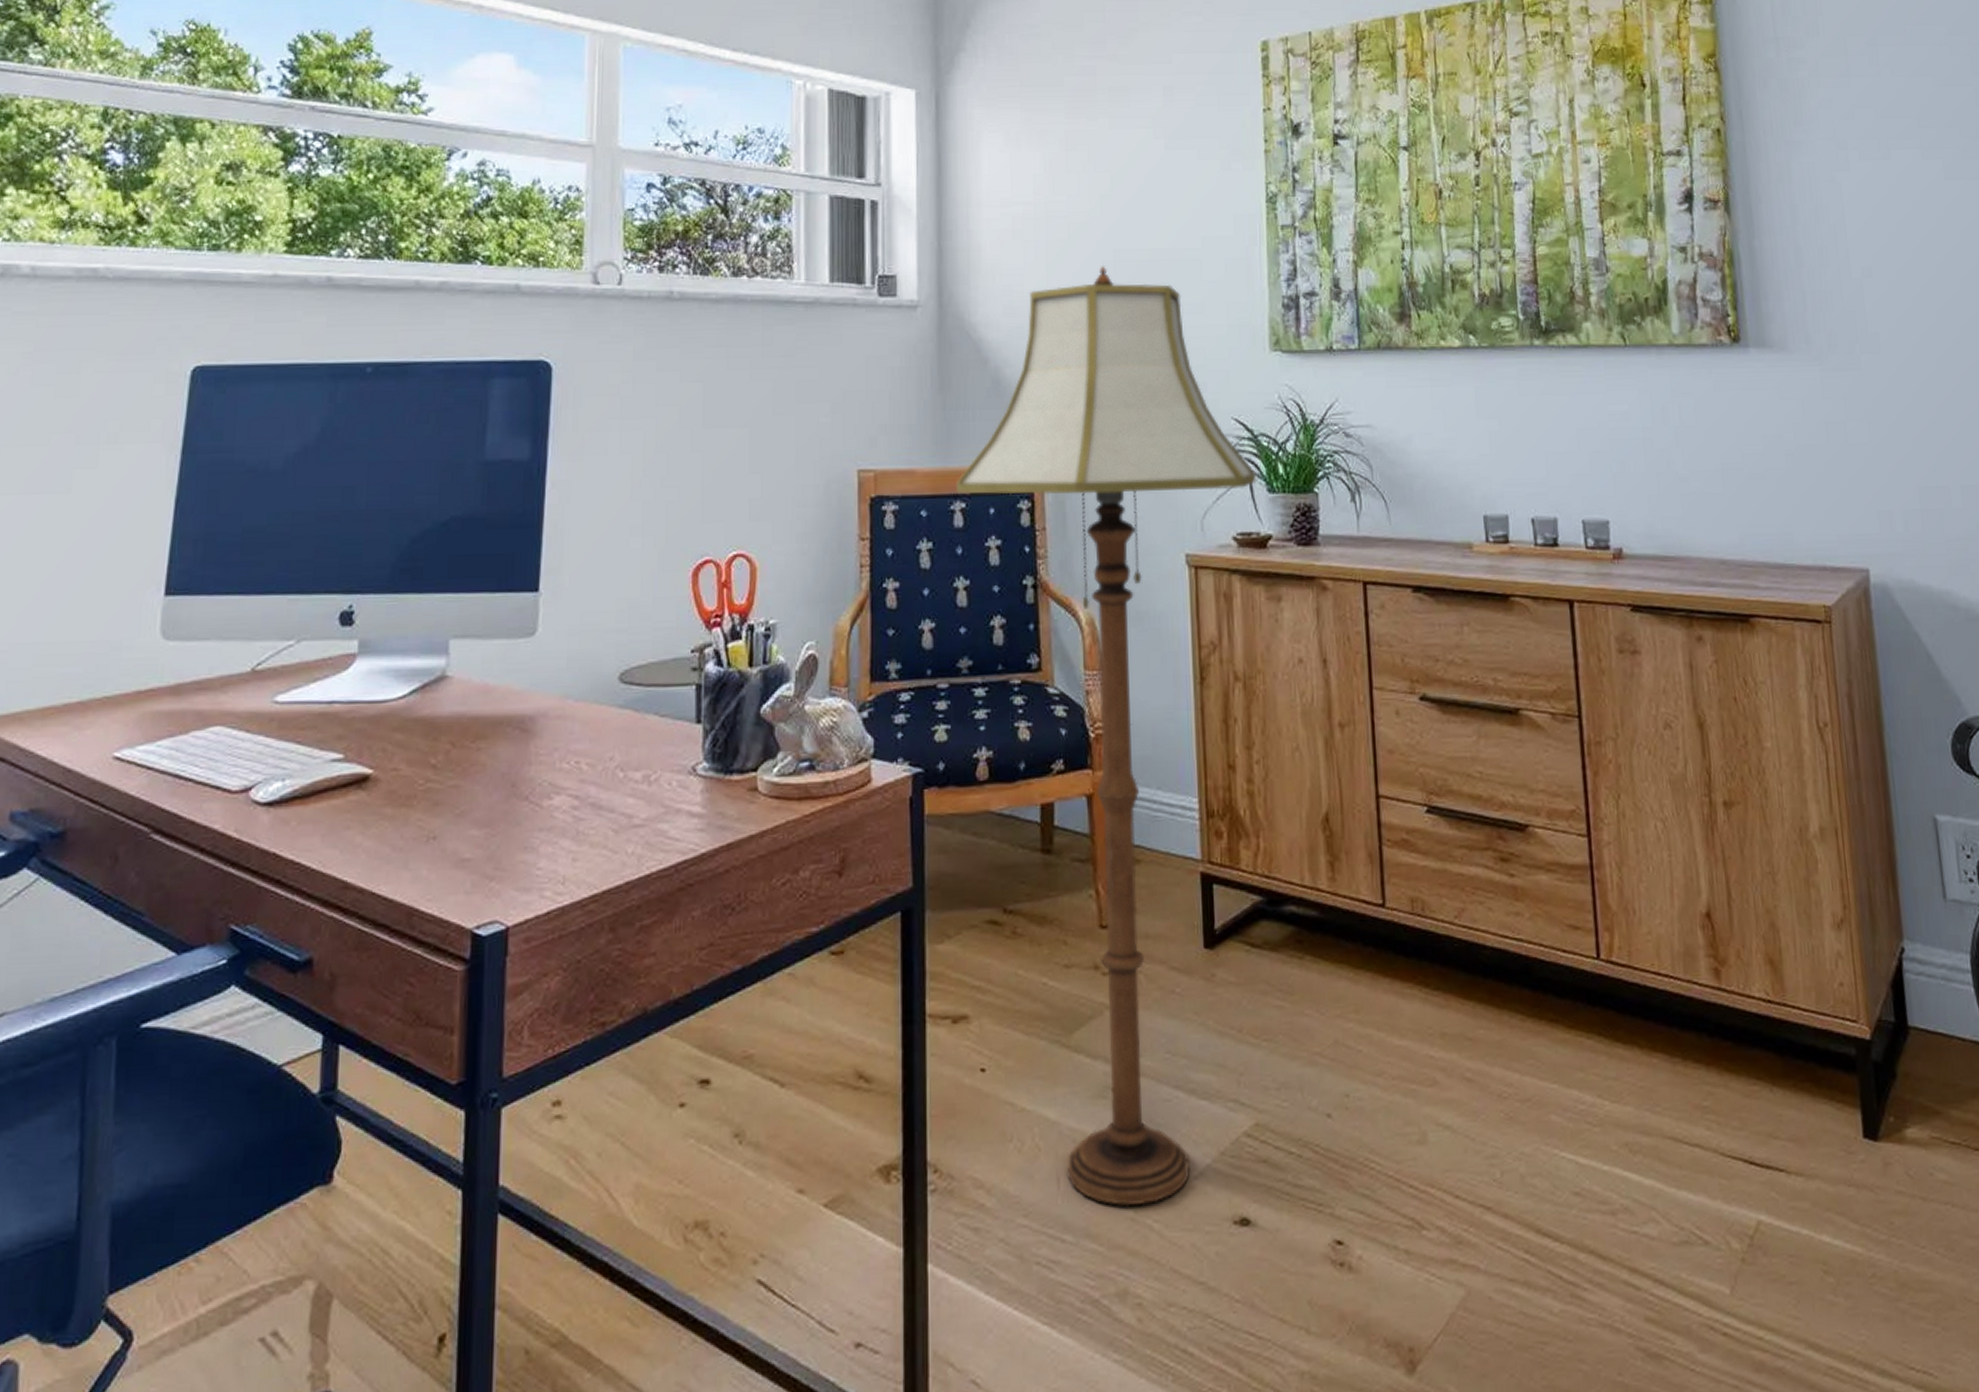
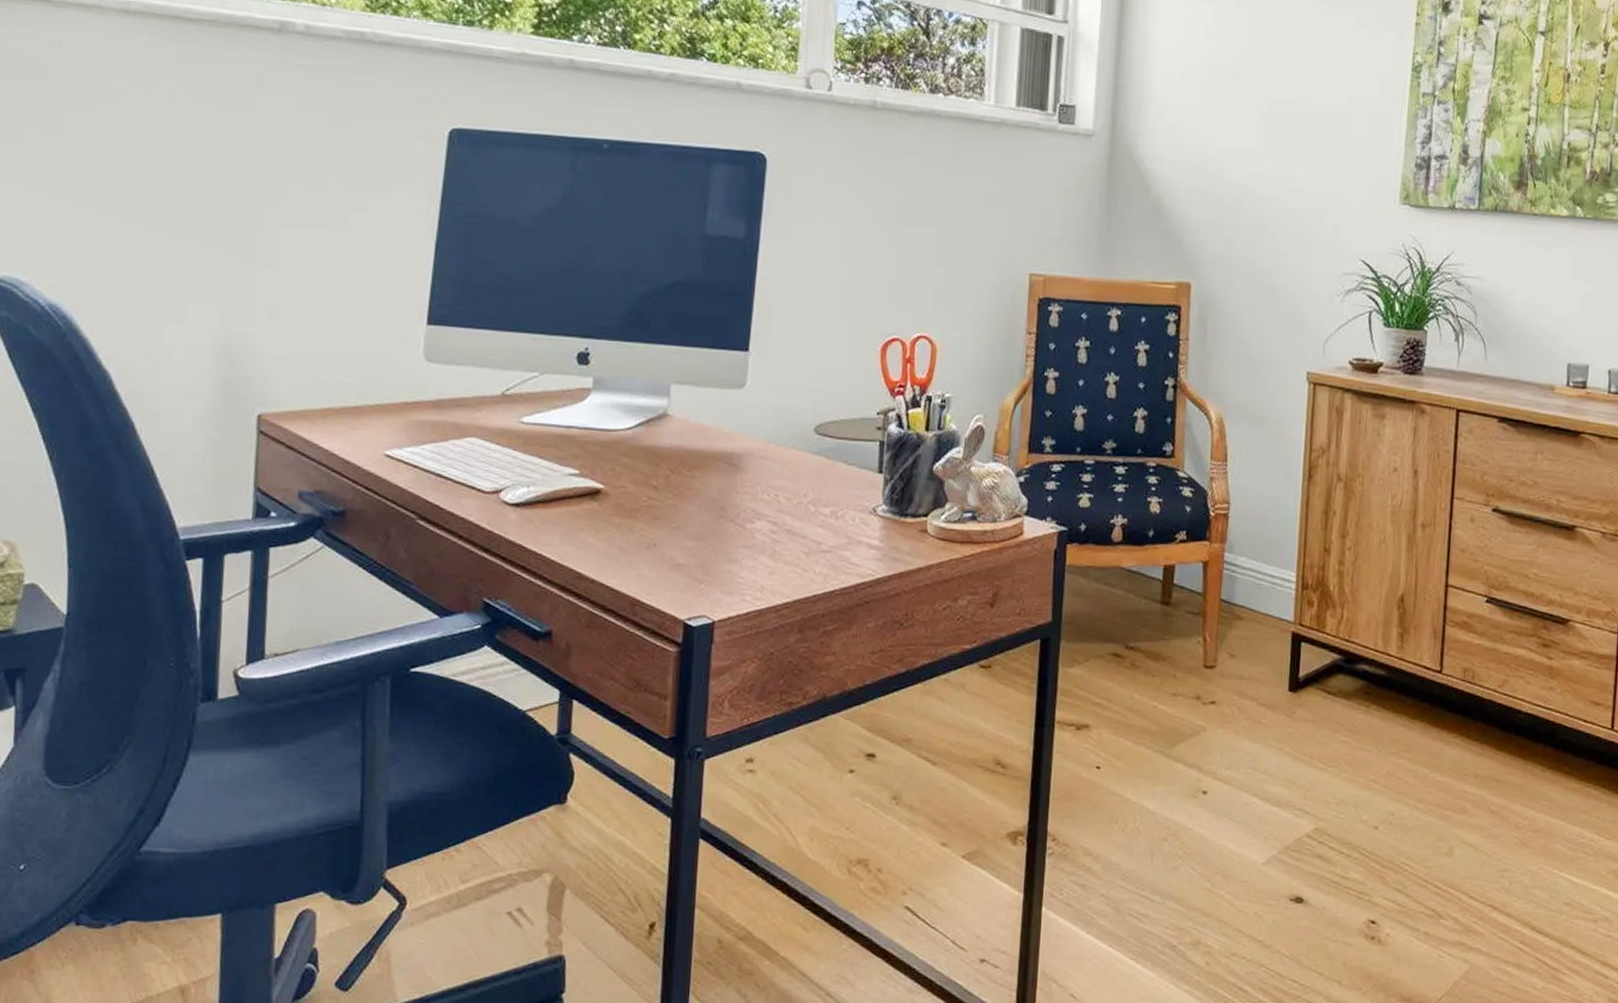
floor lamp: present [956,265,1257,1207] -> none [1114,113,1376,880]

